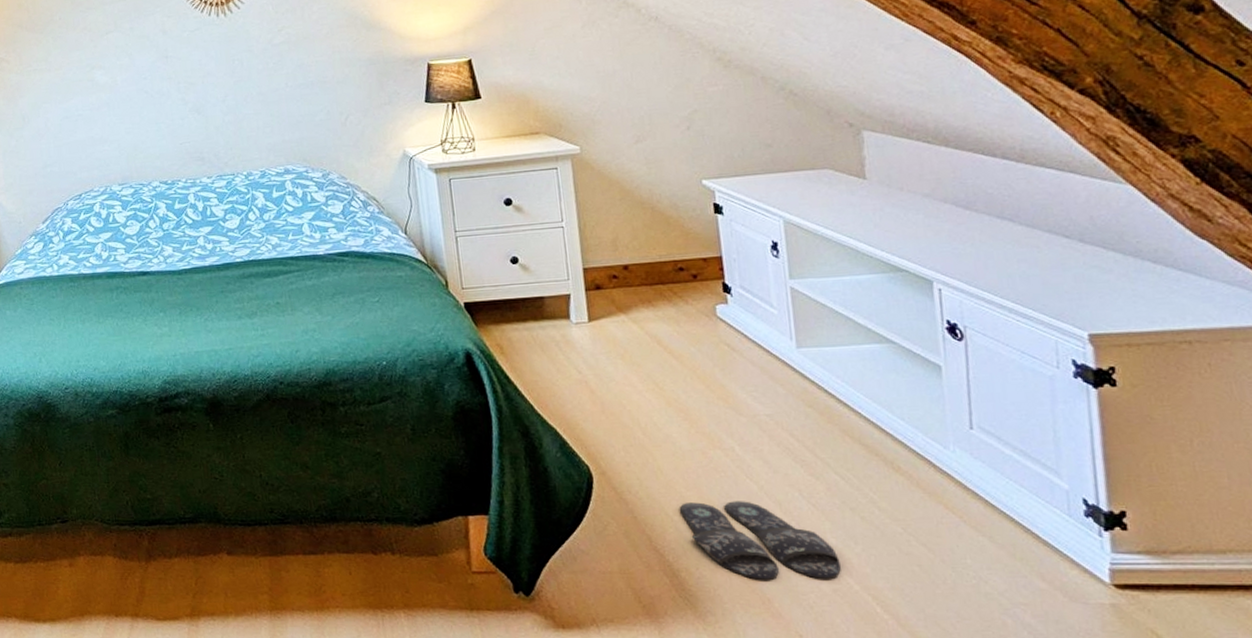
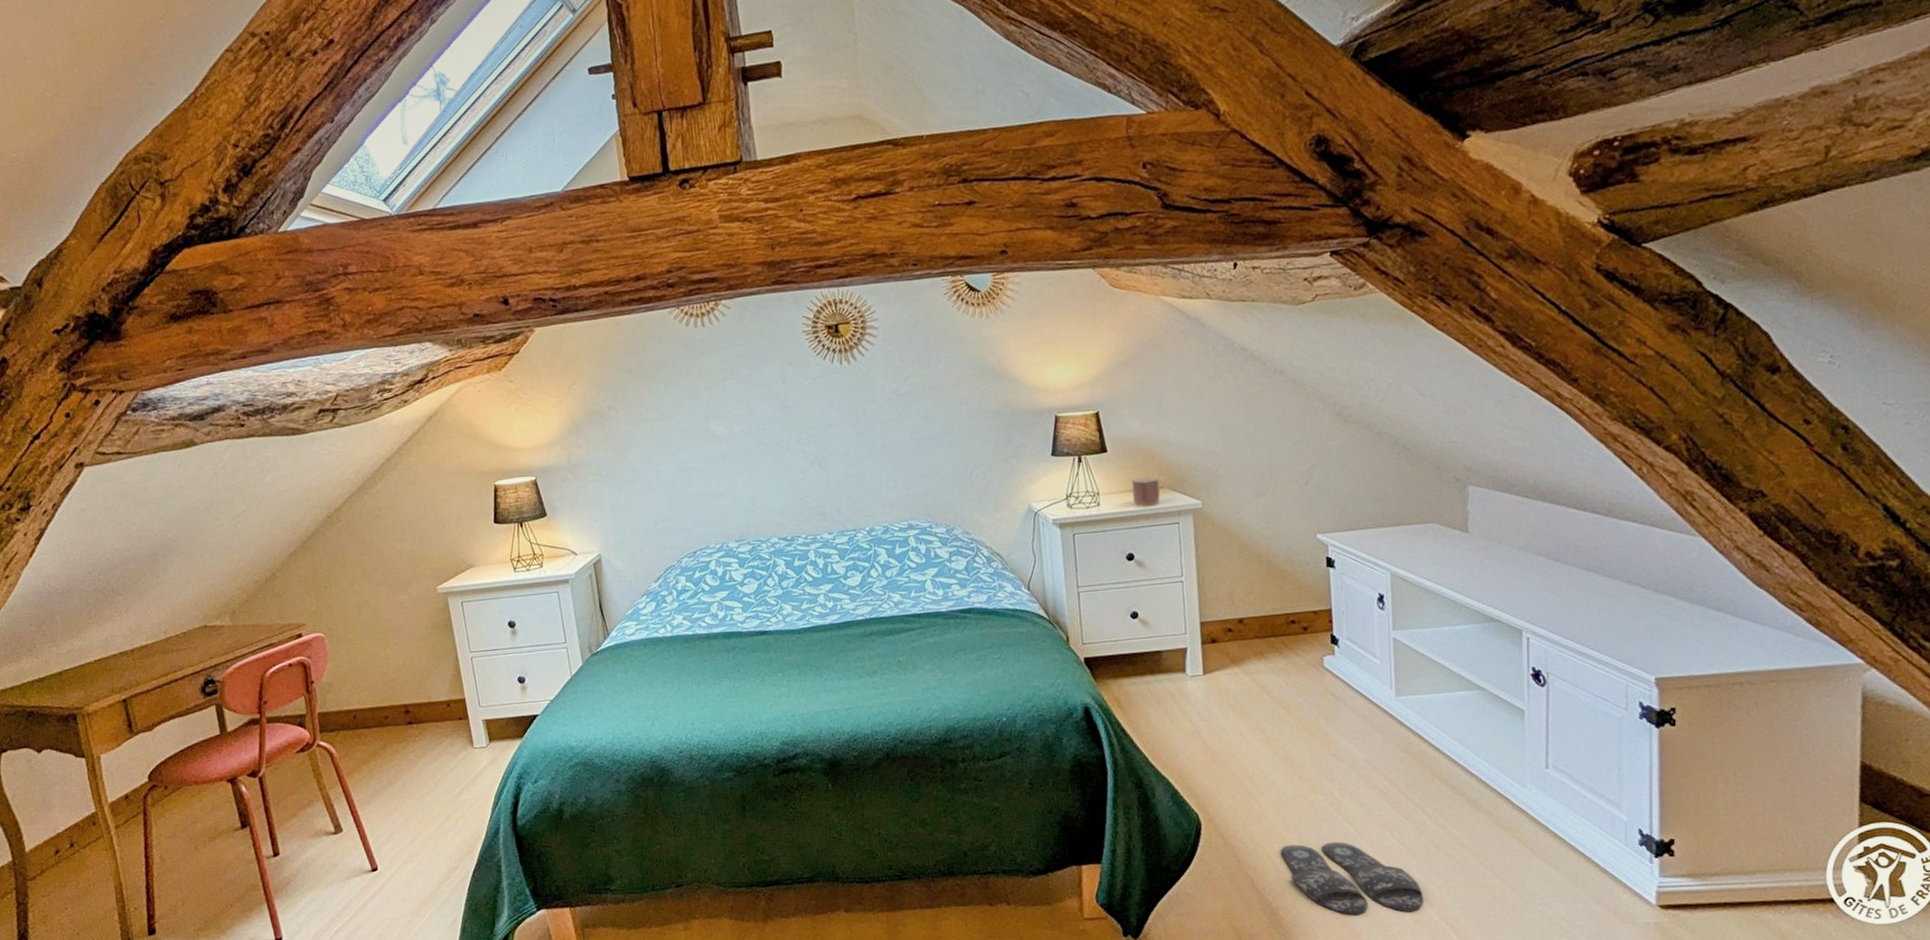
mug: none [507,122,537,154] -> present [1132,476,1160,509]

